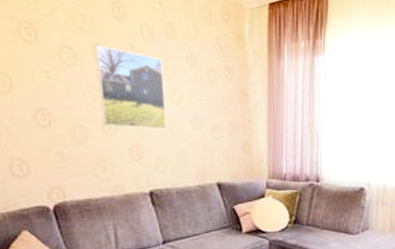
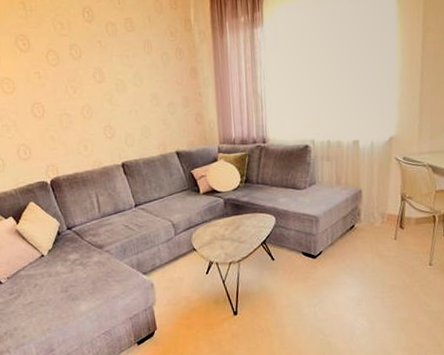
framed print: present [95,44,167,130] -> none [72,45,132,112]

